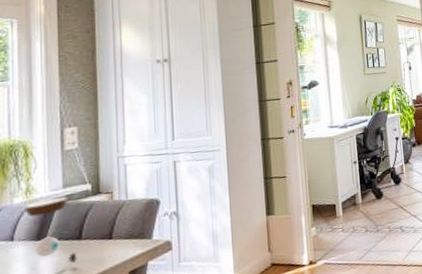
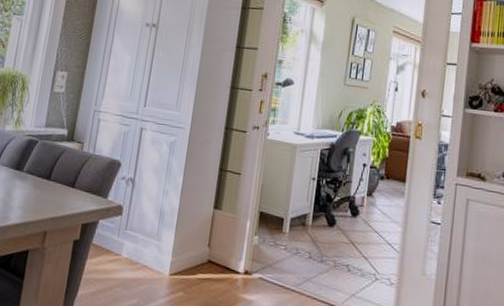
jar: present [24,196,77,264] -> none [12,133,47,201]

